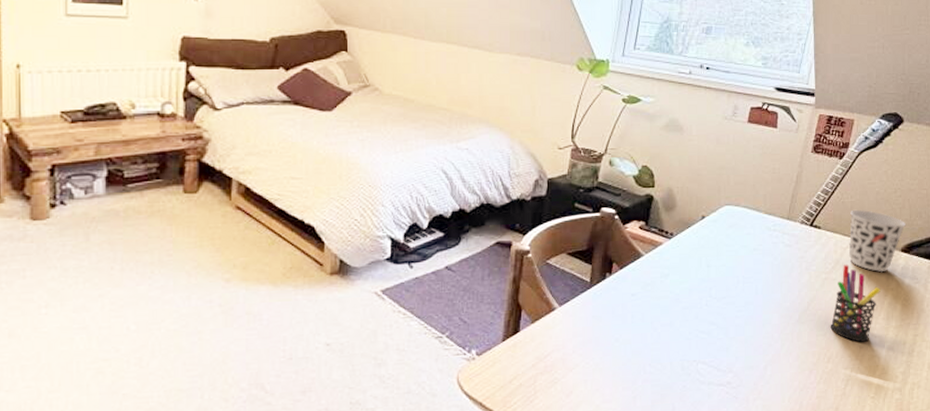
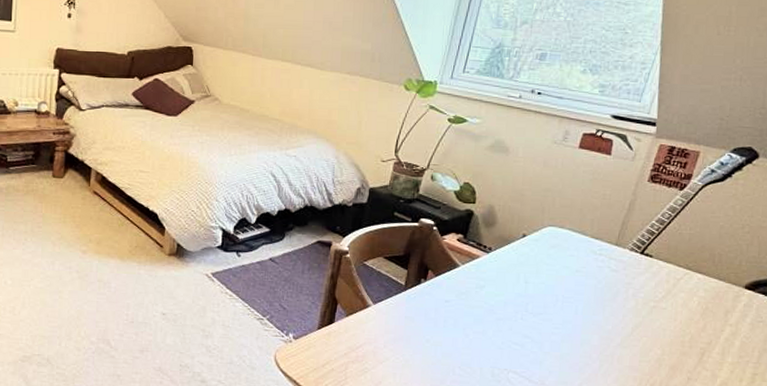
pen holder: present [830,265,880,342] -> none [655,295,717,374]
cup: present [848,209,907,273] -> none [682,242,754,307]

